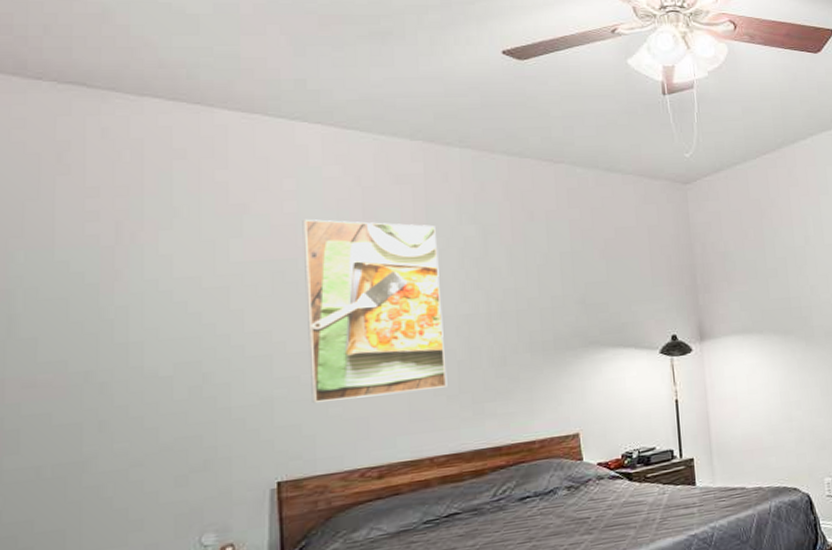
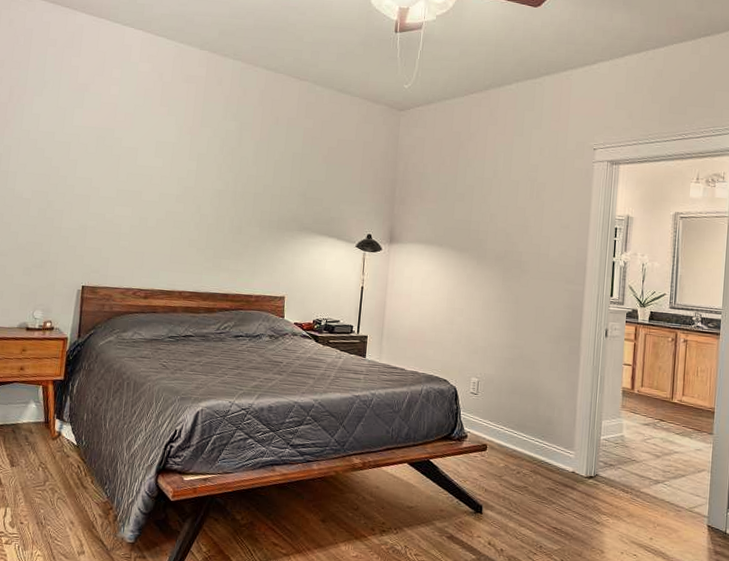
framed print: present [302,219,447,403] -> none [110,100,208,242]

